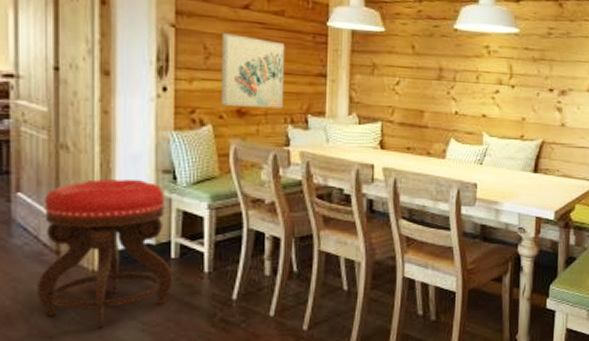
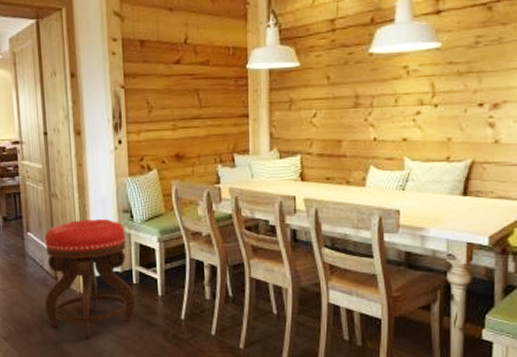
wall art: present [220,33,286,109] -> none [159,88,213,152]

